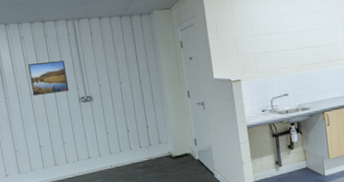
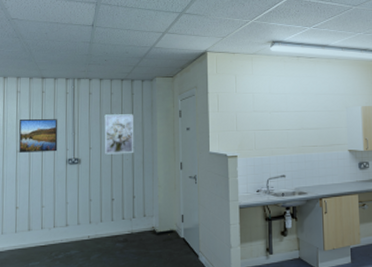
wall art: none [108,49,142,90] -> present [104,114,134,154]

